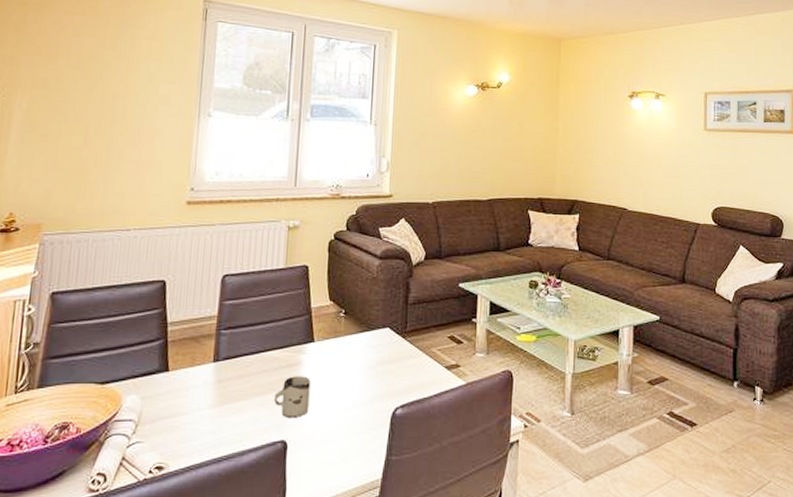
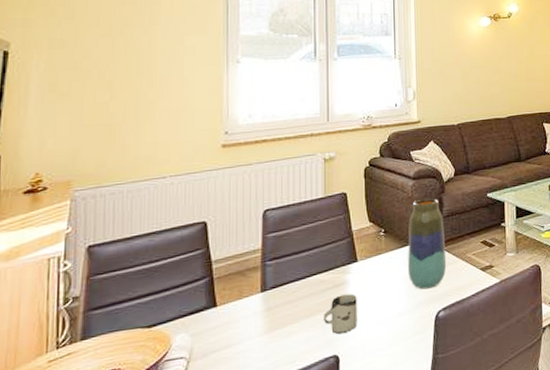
vase: none [367,281,409,382] -> present [408,198,447,290]

